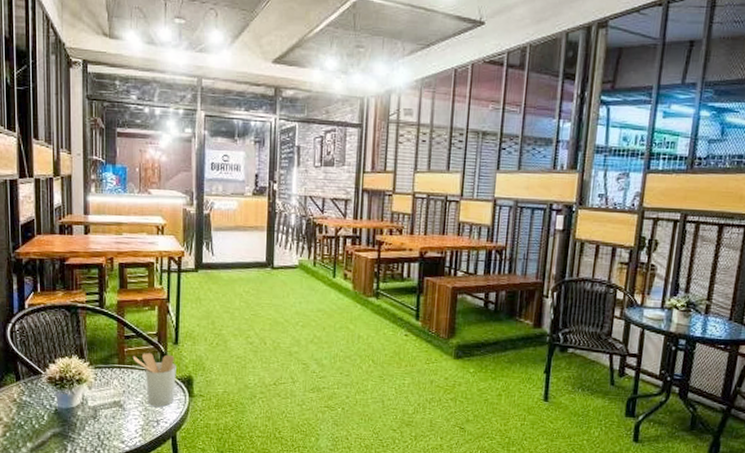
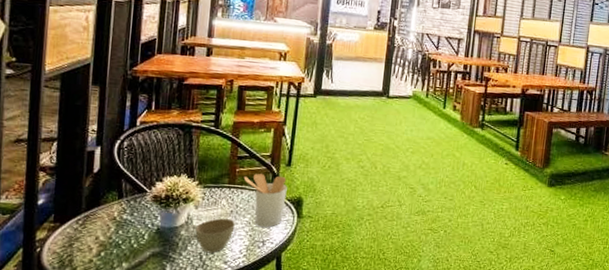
cup: none [91,398,128,433] -> present [195,218,235,254]

